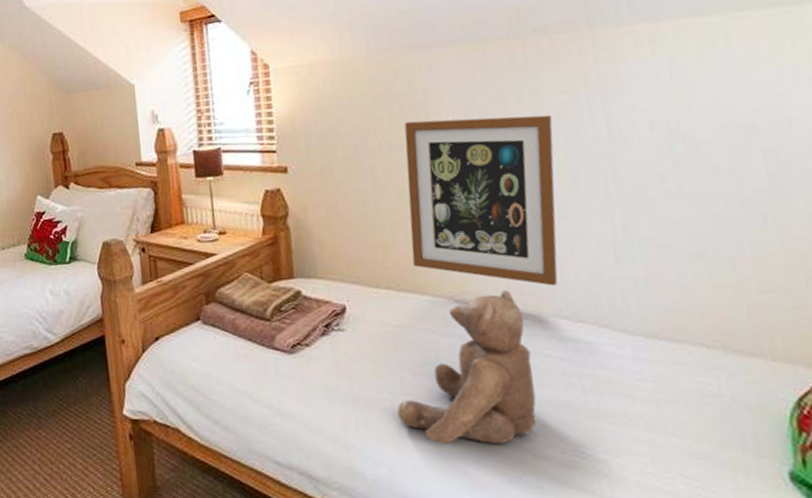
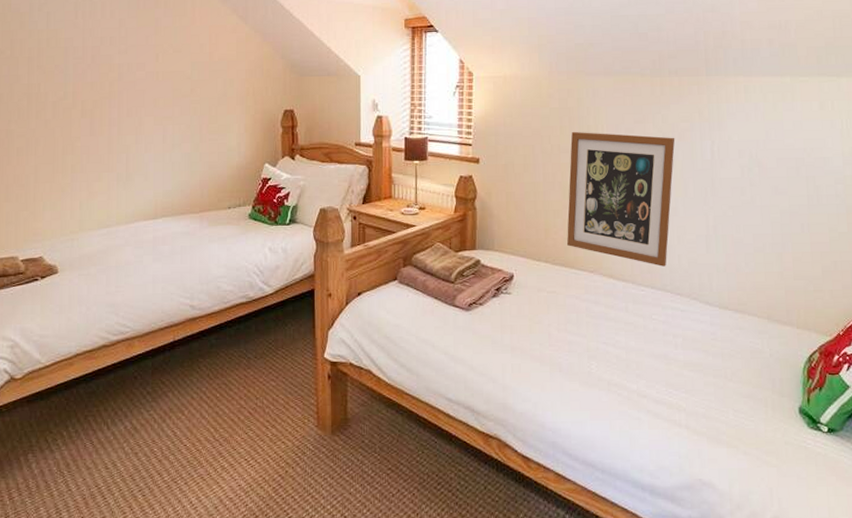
teddy bear: present [397,290,536,445] -> none [544,268,643,386]

